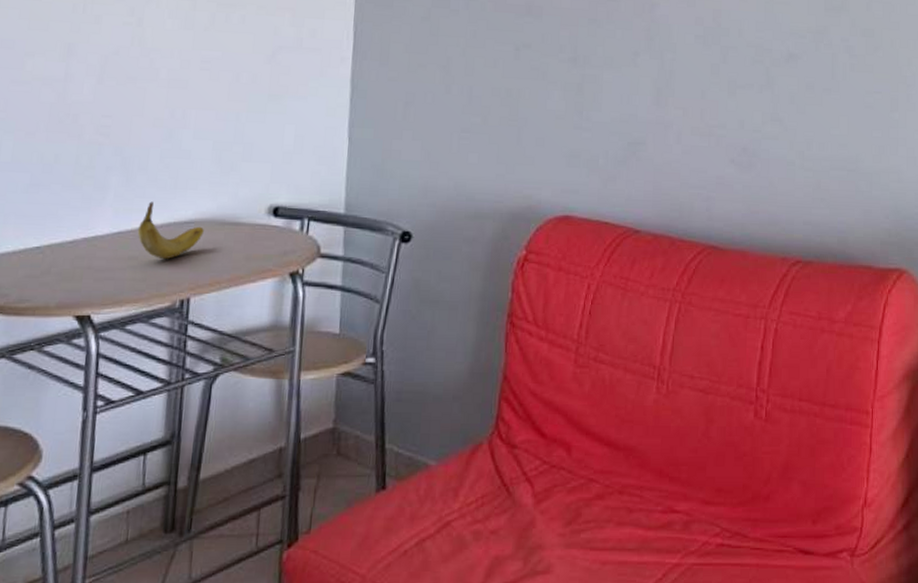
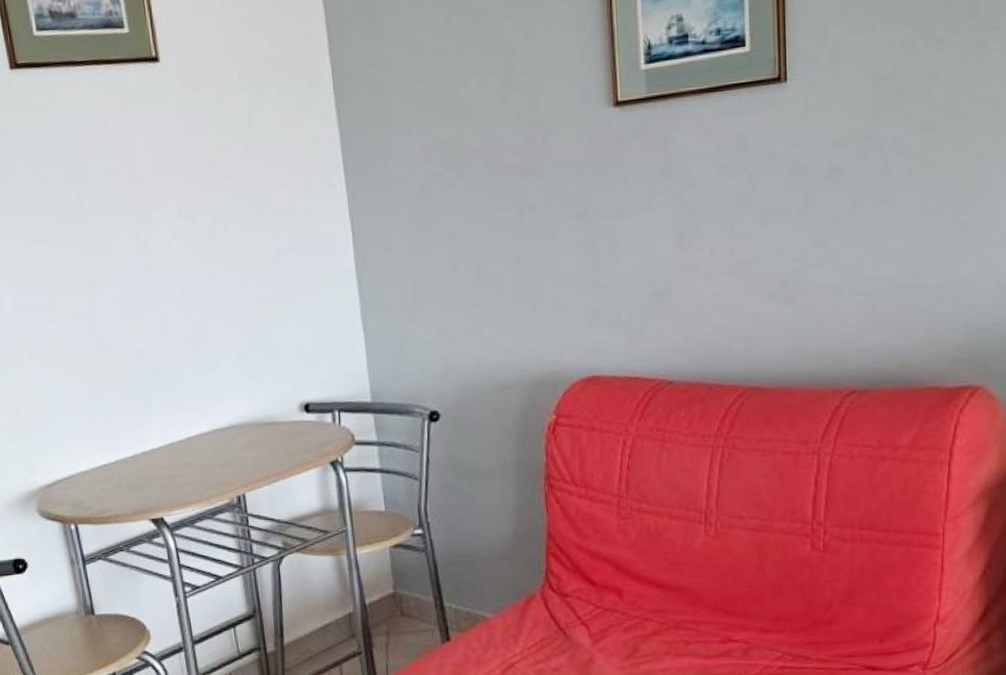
fruit: present [137,201,204,260] -> none [186,412,245,463]

